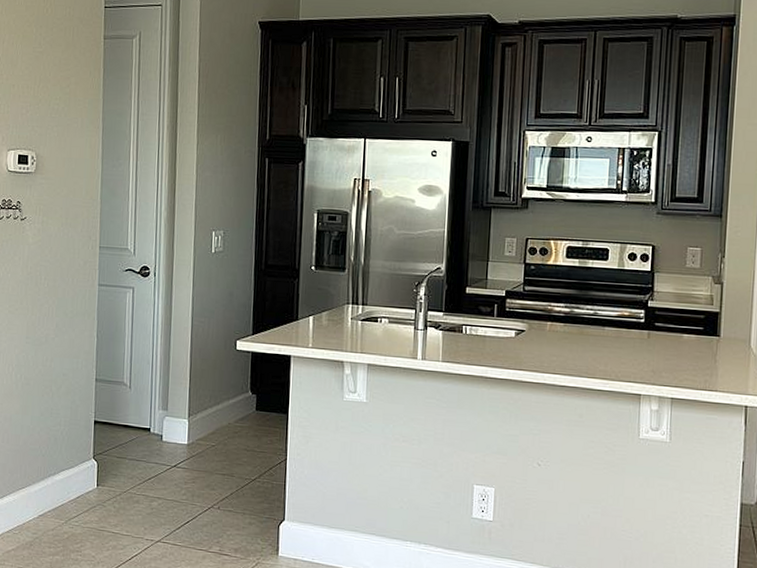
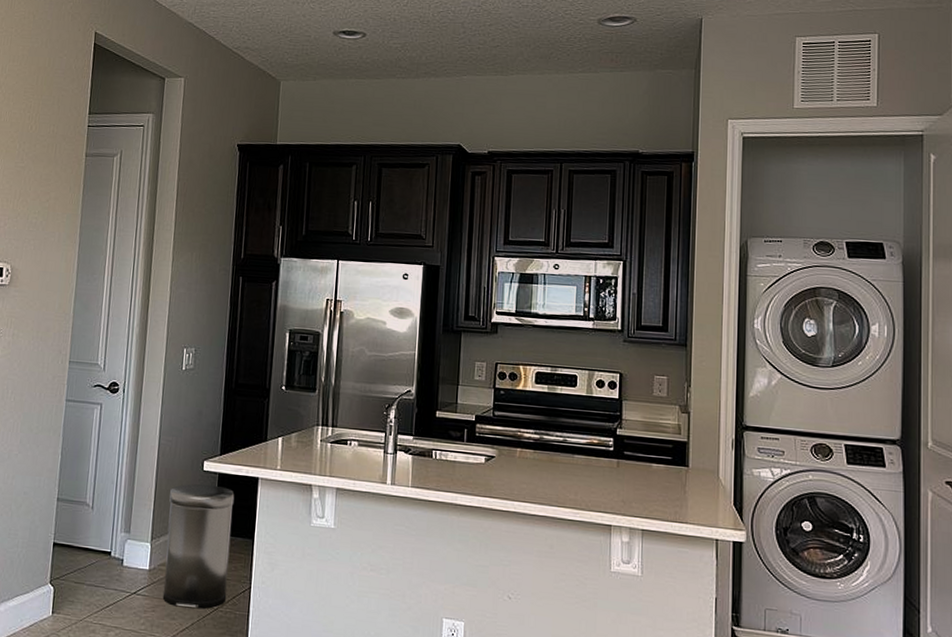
pedal bin: none [202,362,268,480] -> present [162,484,235,609]

